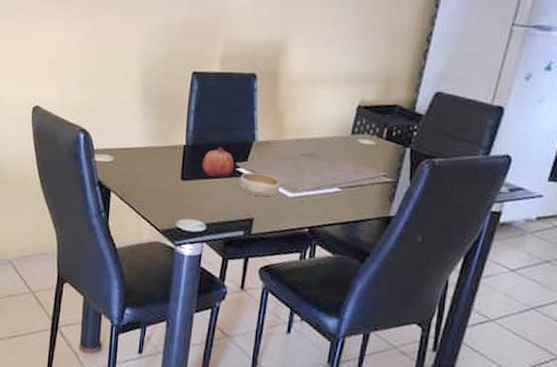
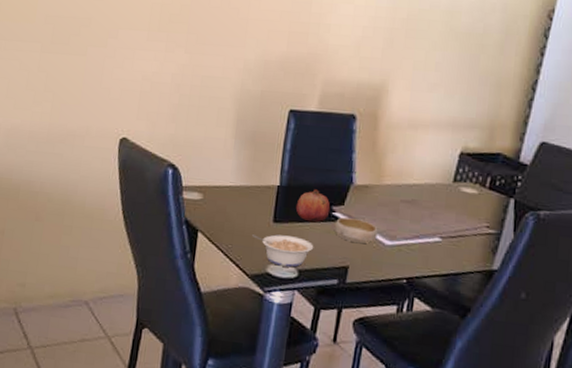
legume: none [162,191,220,222] -> present [252,234,314,268]

